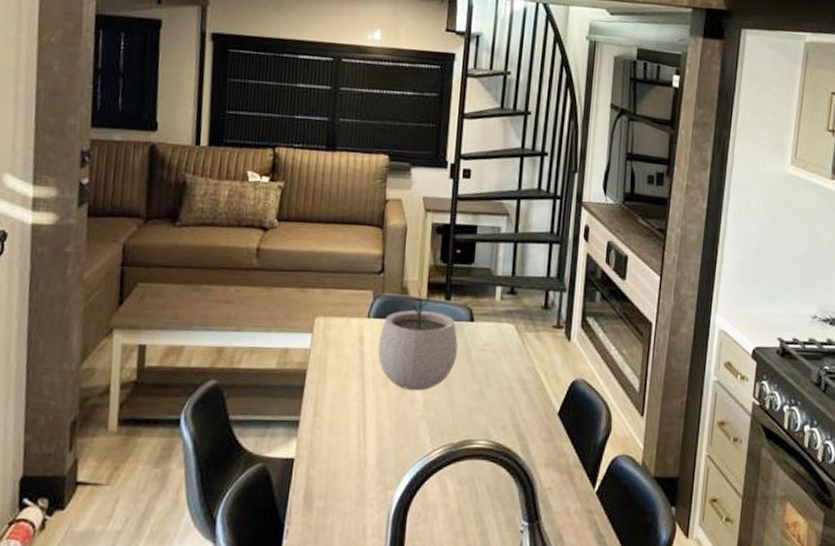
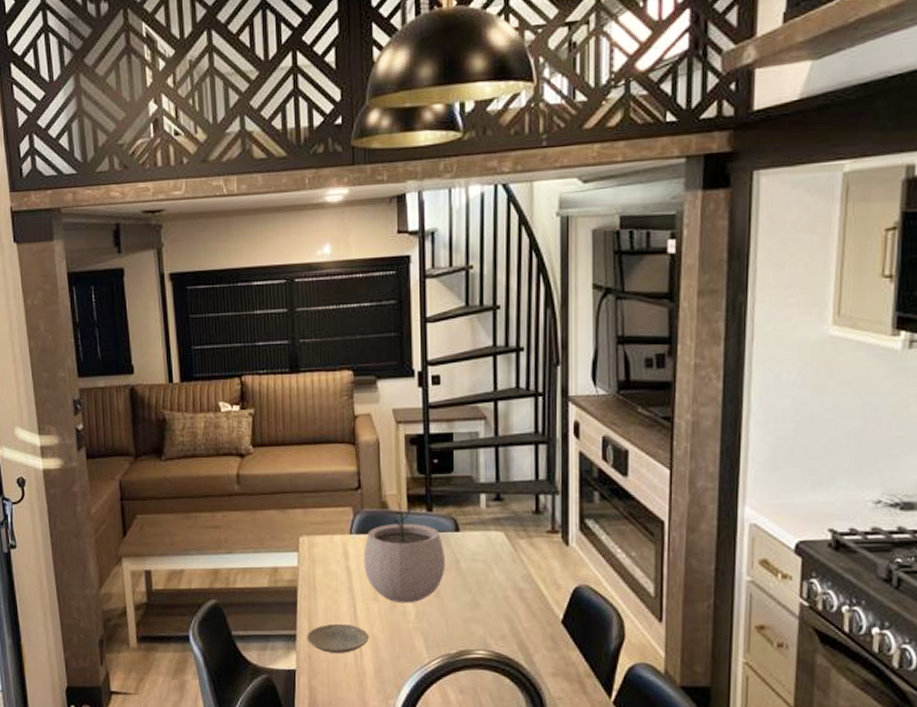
plate: none [310,410,376,441] -> present [307,623,370,653]

